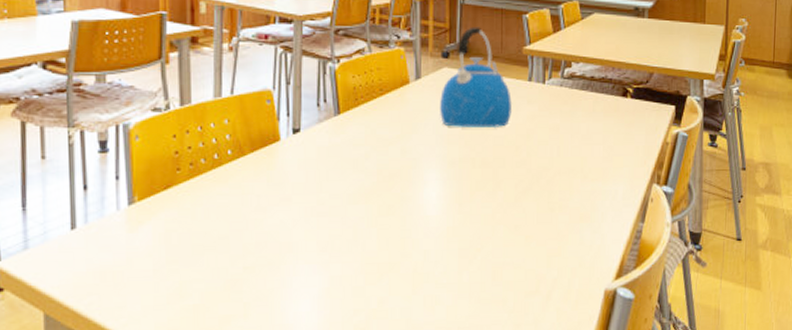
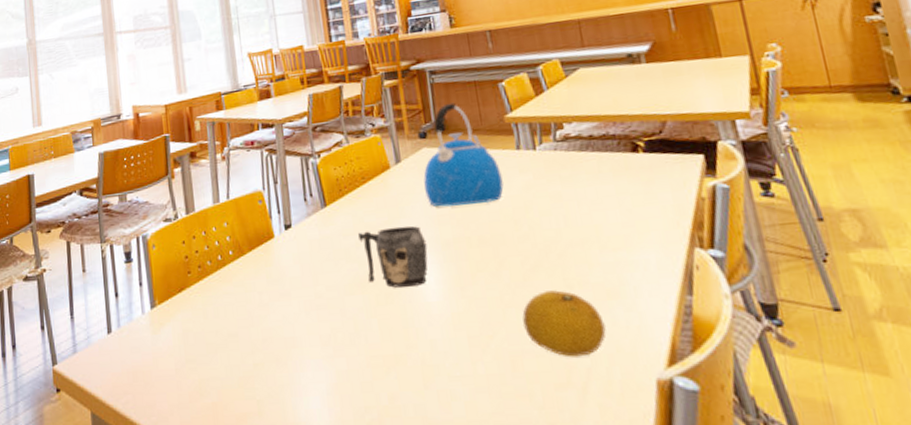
mug: none [369,142,434,200] -> present [358,225,428,288]
fruit: none [508,212,574,270] -> present [522,290,606,357]

